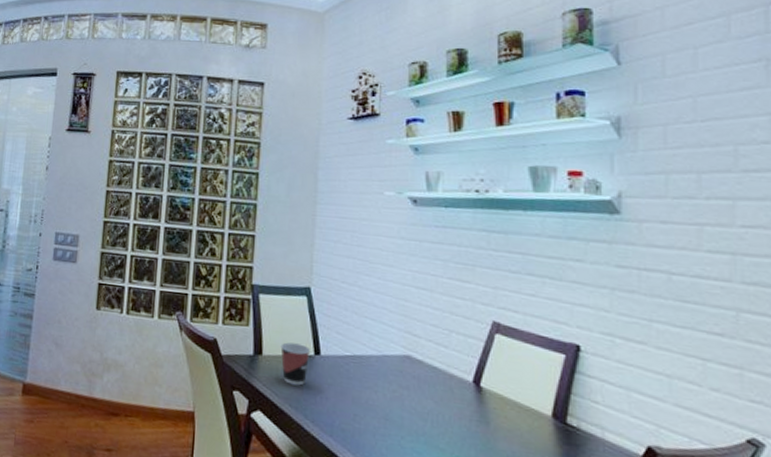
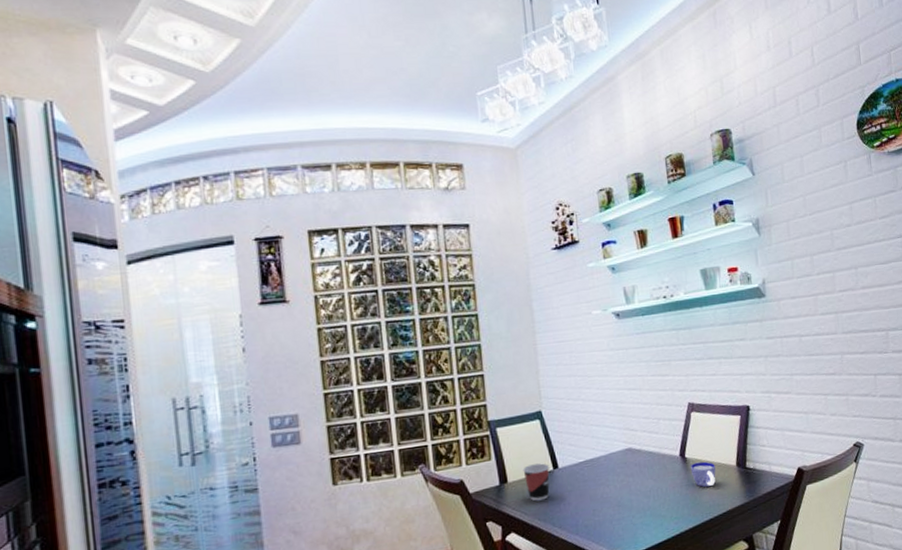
cup: none [485,396,521,433] -> present [690,461,716,488]

